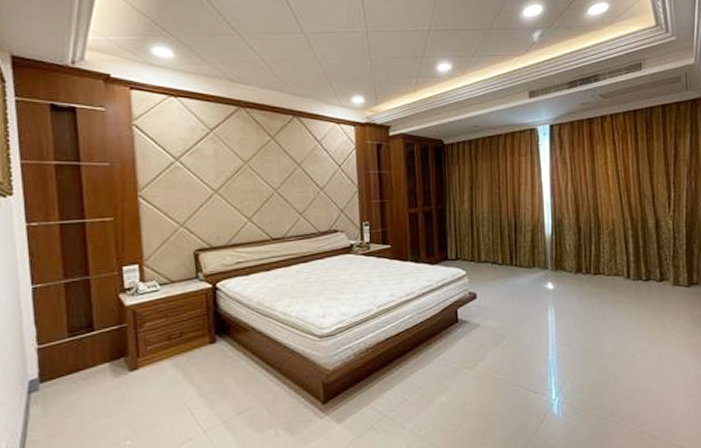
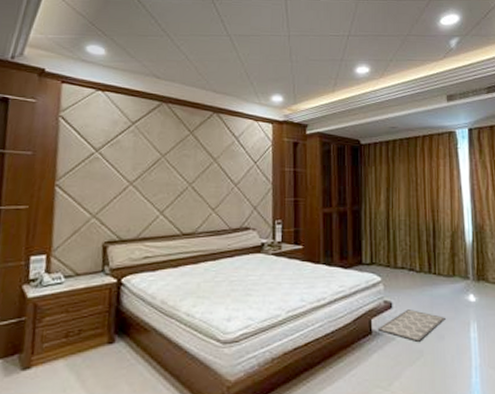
bath mat: none [463,299,526,327] -> present [377,309,446,342]

